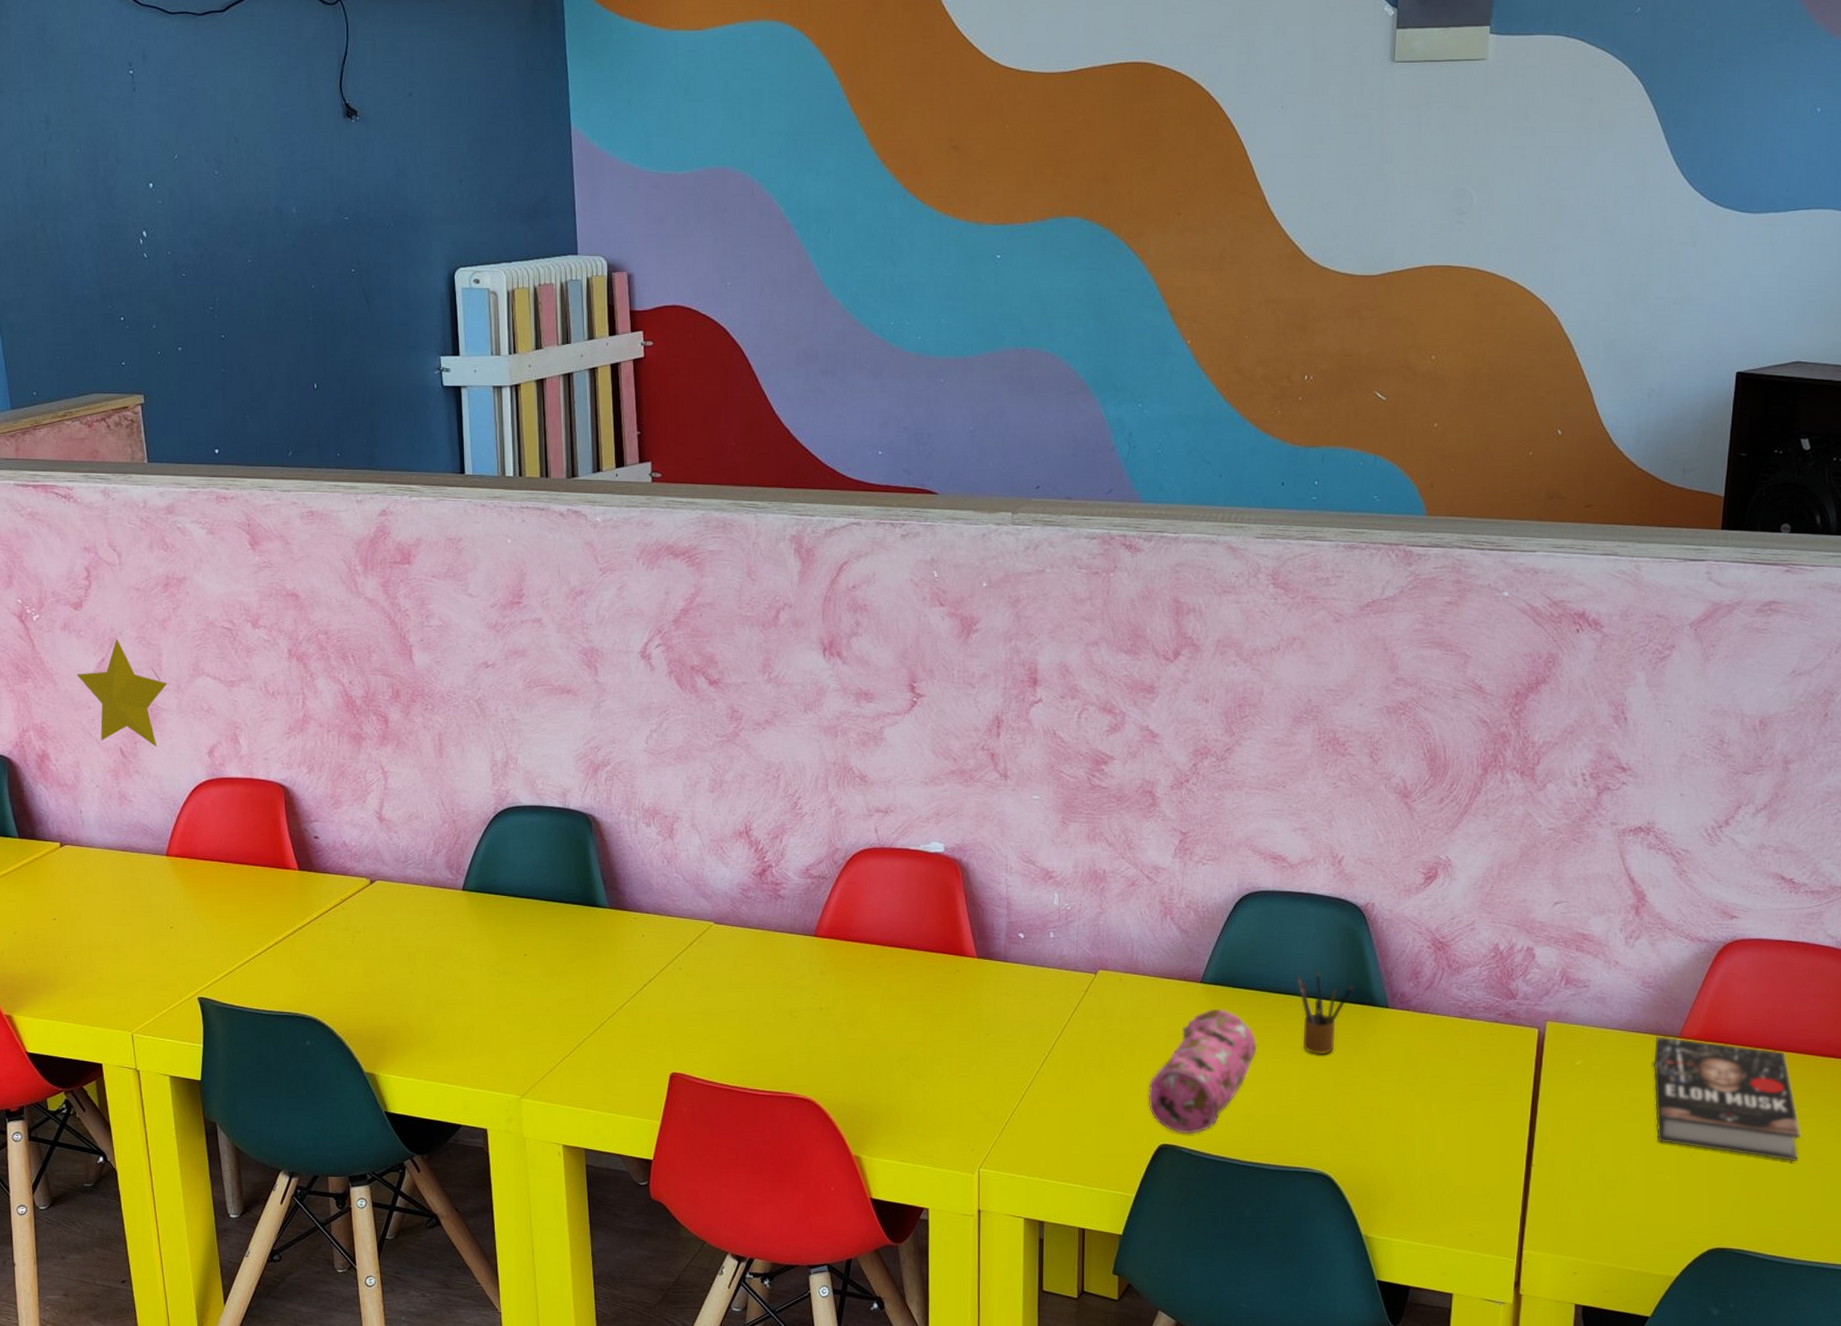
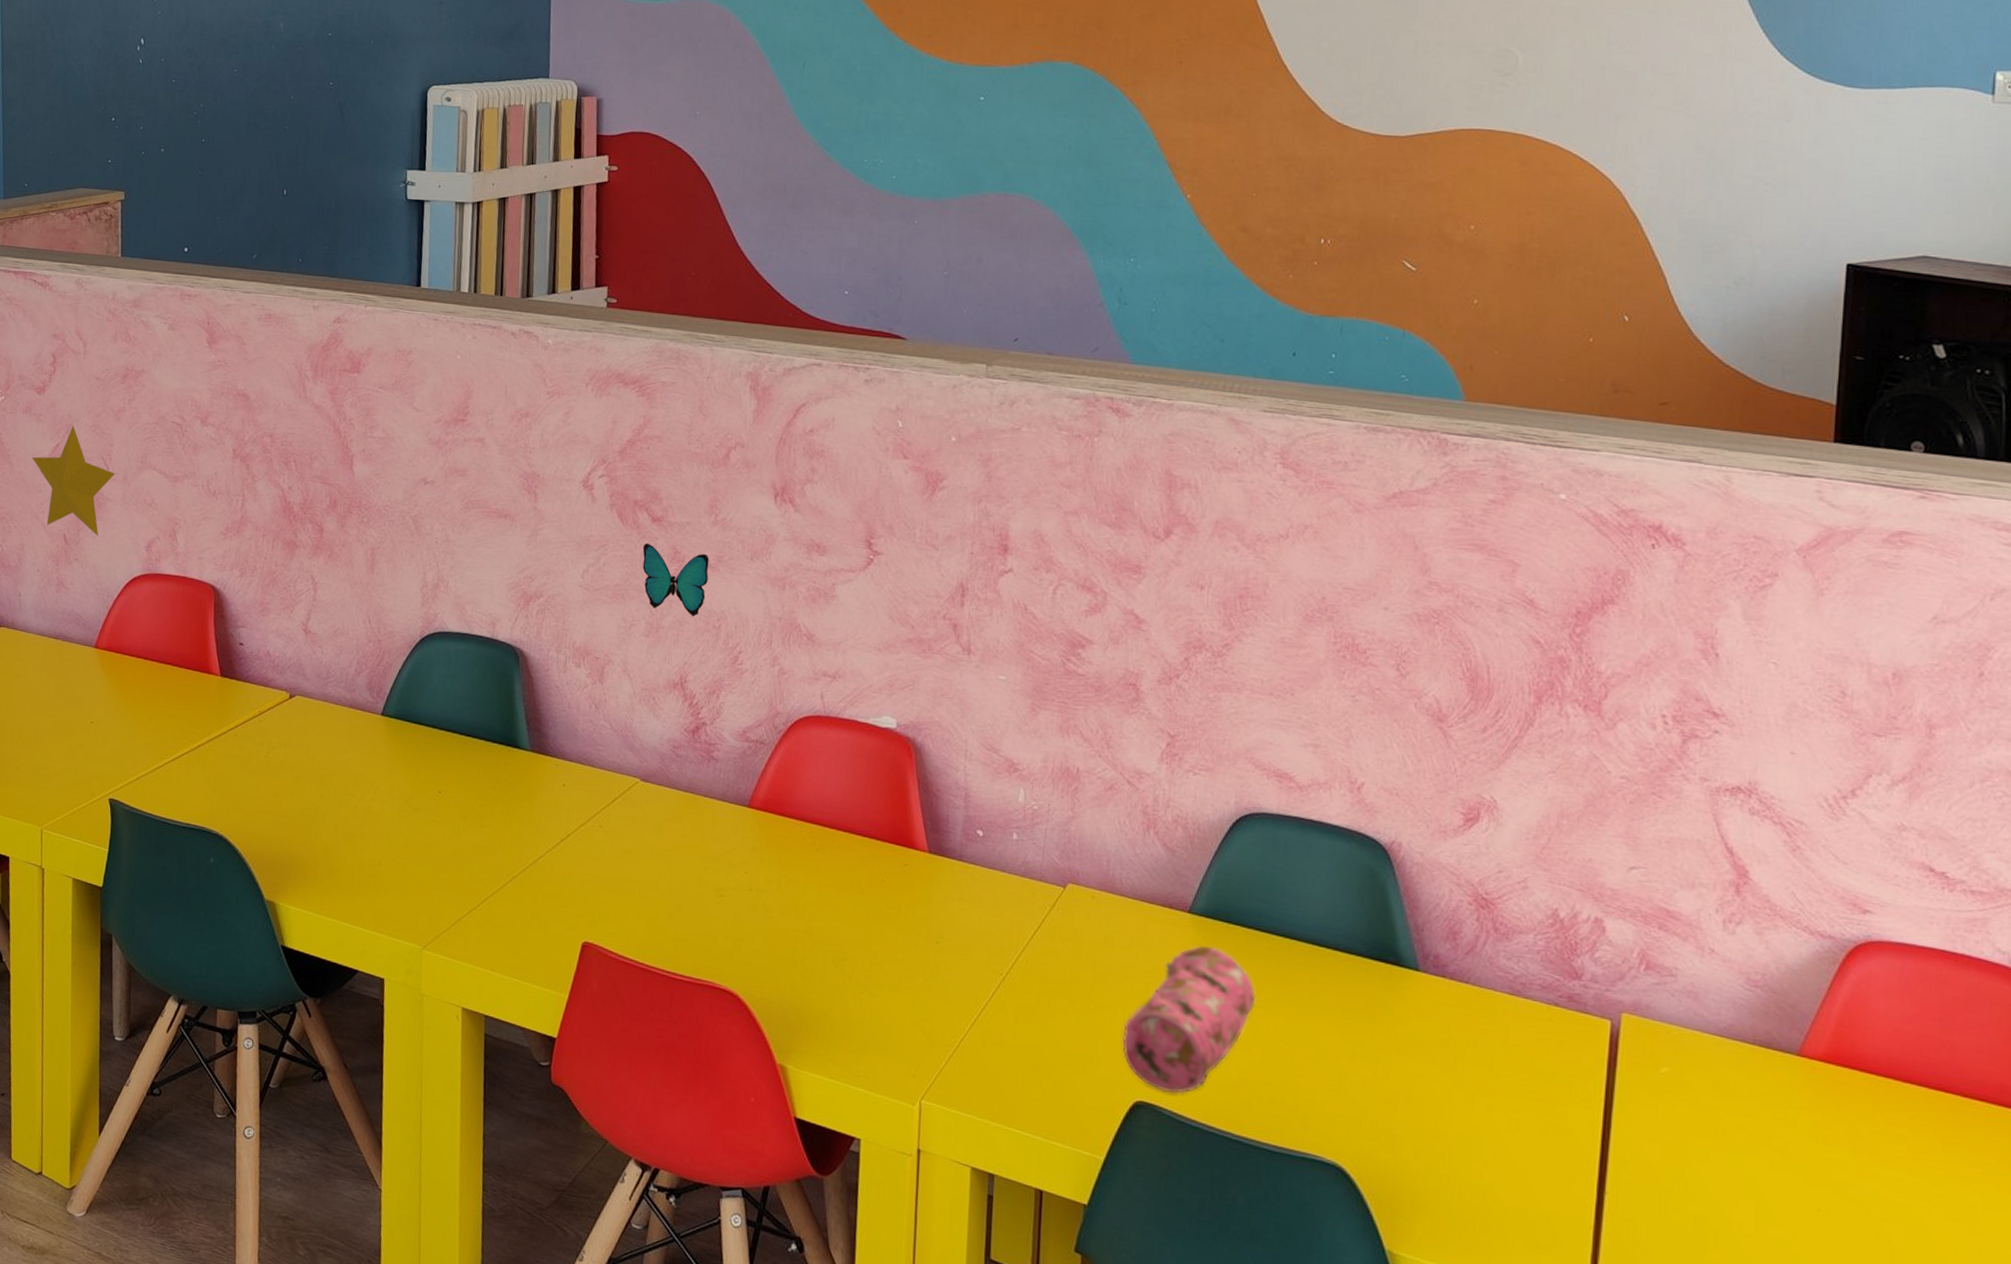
decorative butterfly: none [702,706,766,769] -> present [642,543,709,617]
pencil box: present [1296,970,1353,1055] -> none [1304,914,1375,1019]
book: present [1653,1036,1801,1162] -> none [1764,1050,1971,1239]

